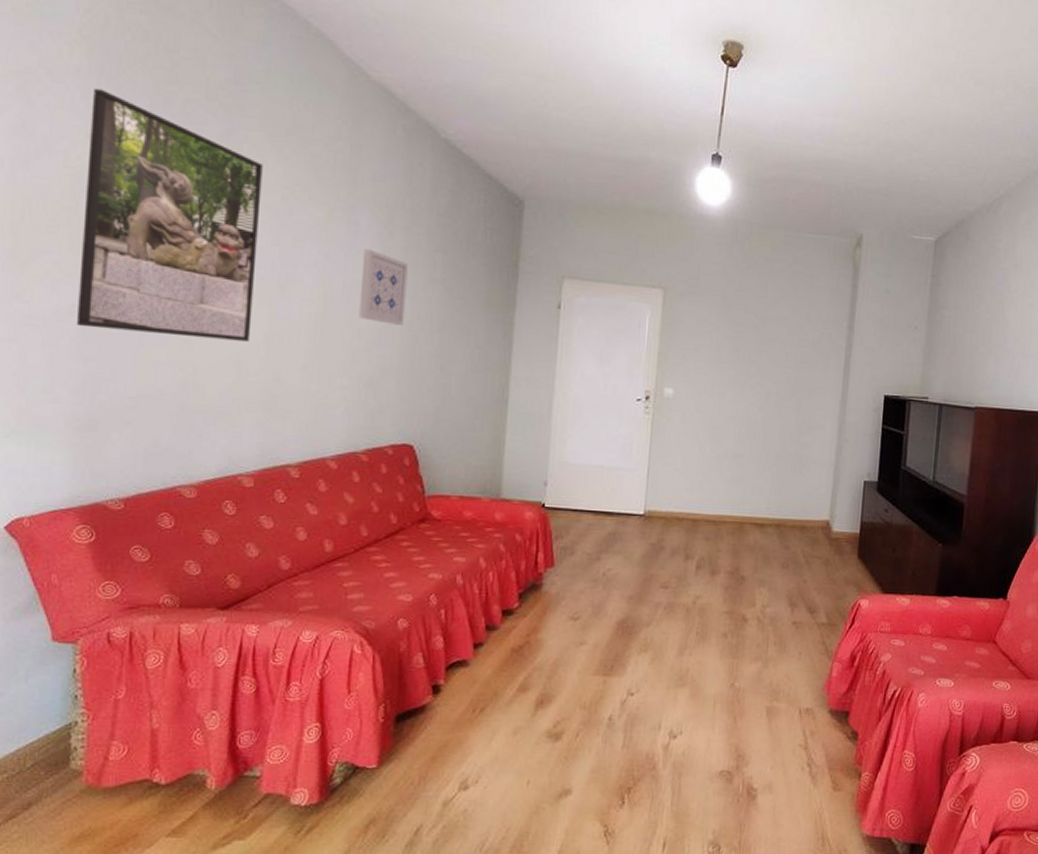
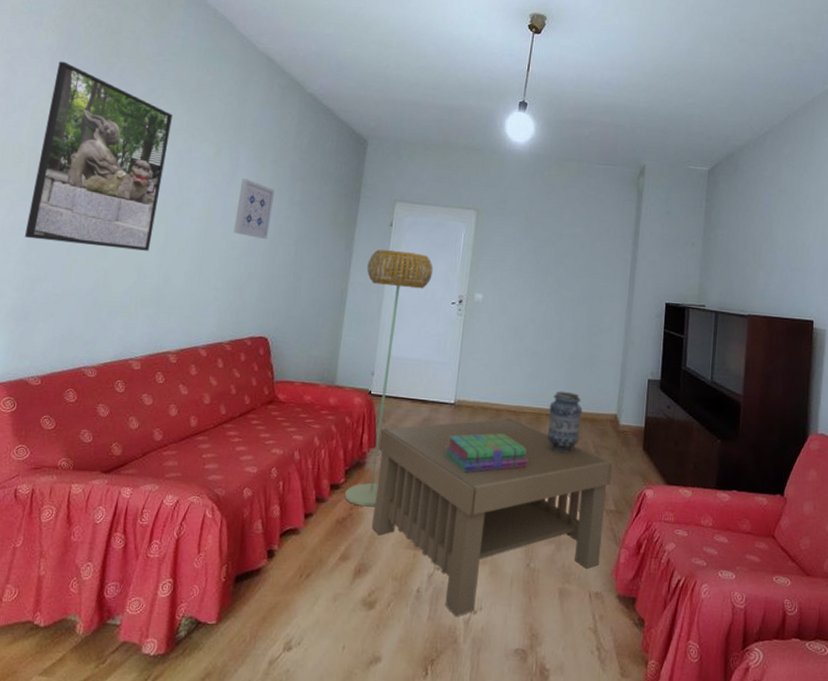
floor lamp: none [519,336,613,633] -> present [344,249,433,507]
coffee table: none [554,528,825,743] -> present [372,417,613,617]
stack of books: none [635,546,730,590] -> present [445,433,528,473]
vase: none [752,496,791,565] -> present [547,391,583,454]

